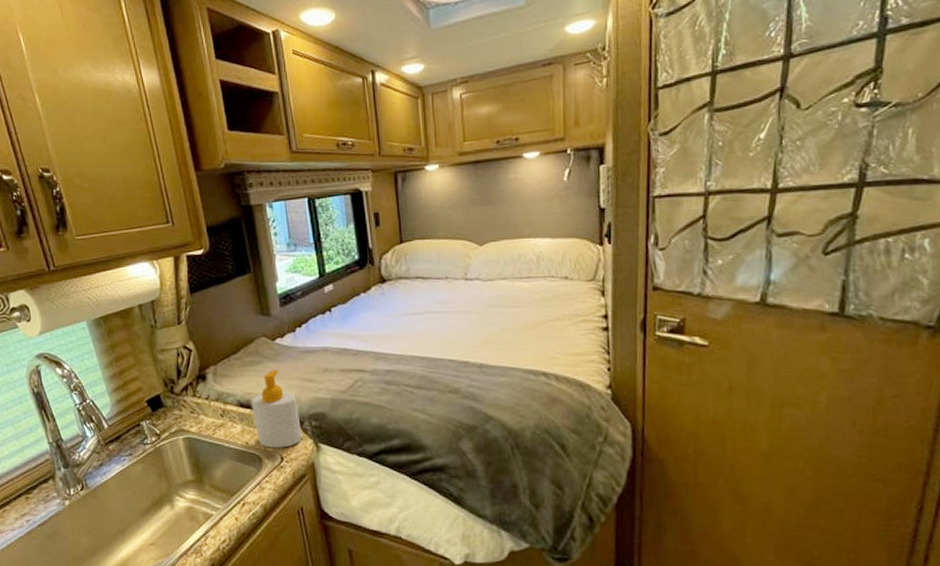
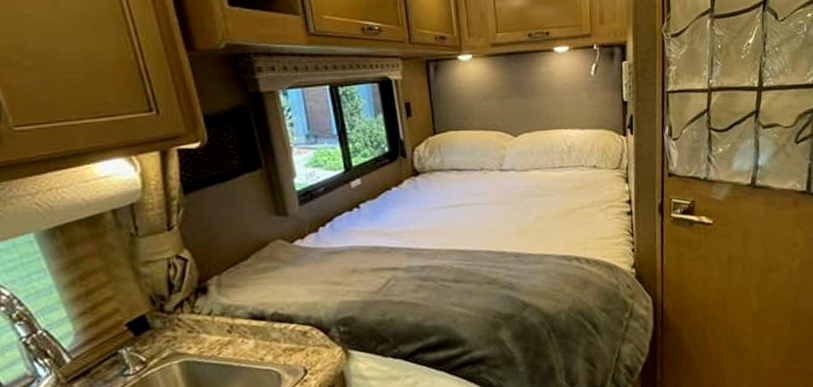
soap bottle: present [251,369,302,448] -> none [266,273,329,362]

